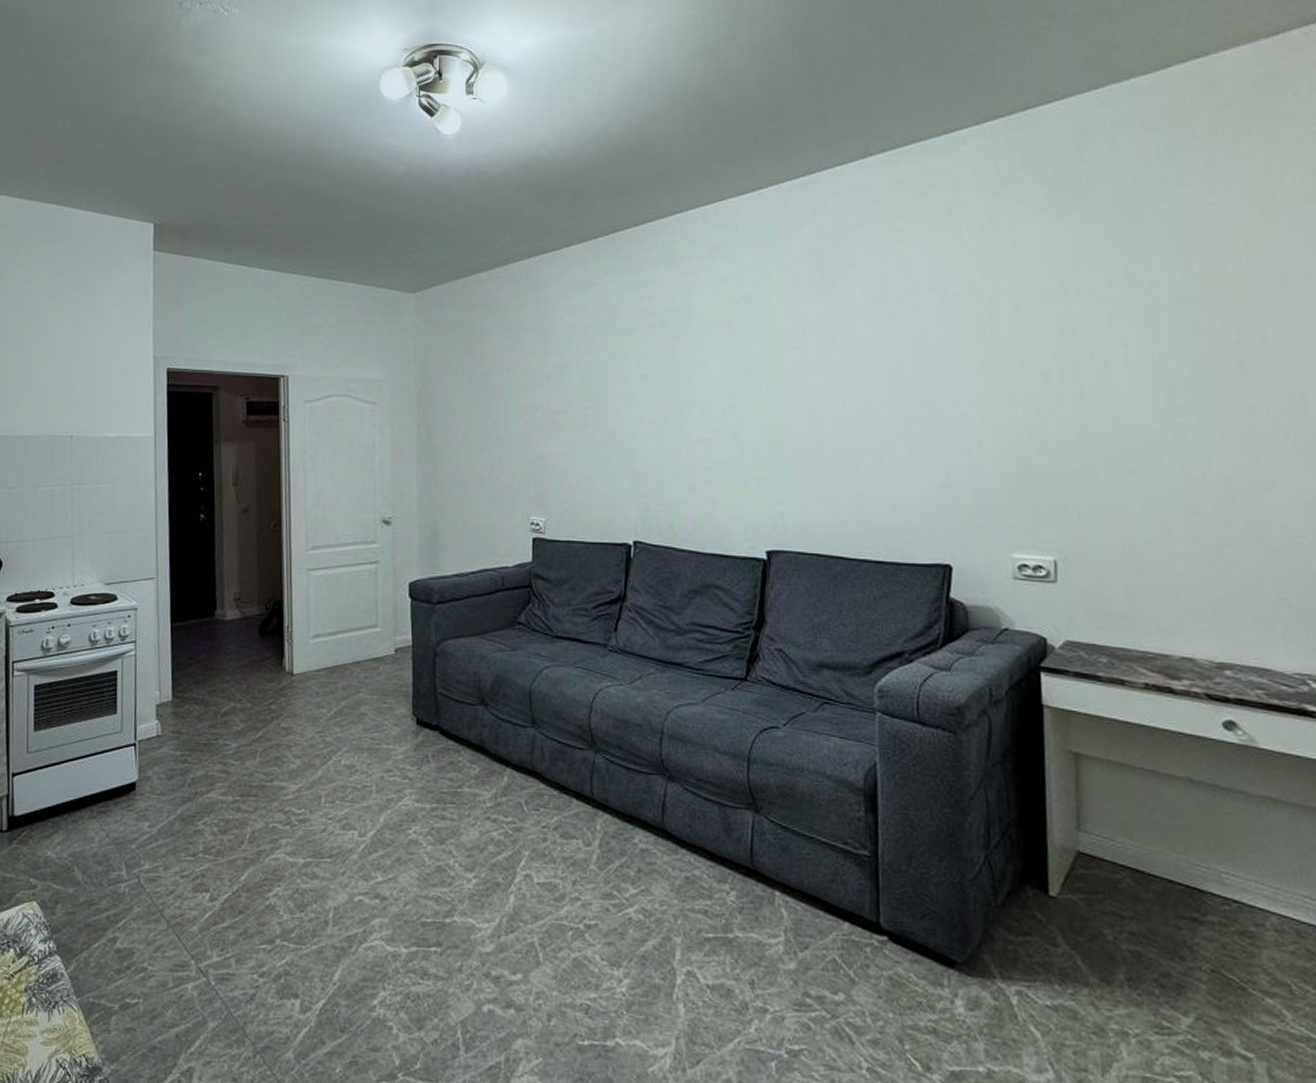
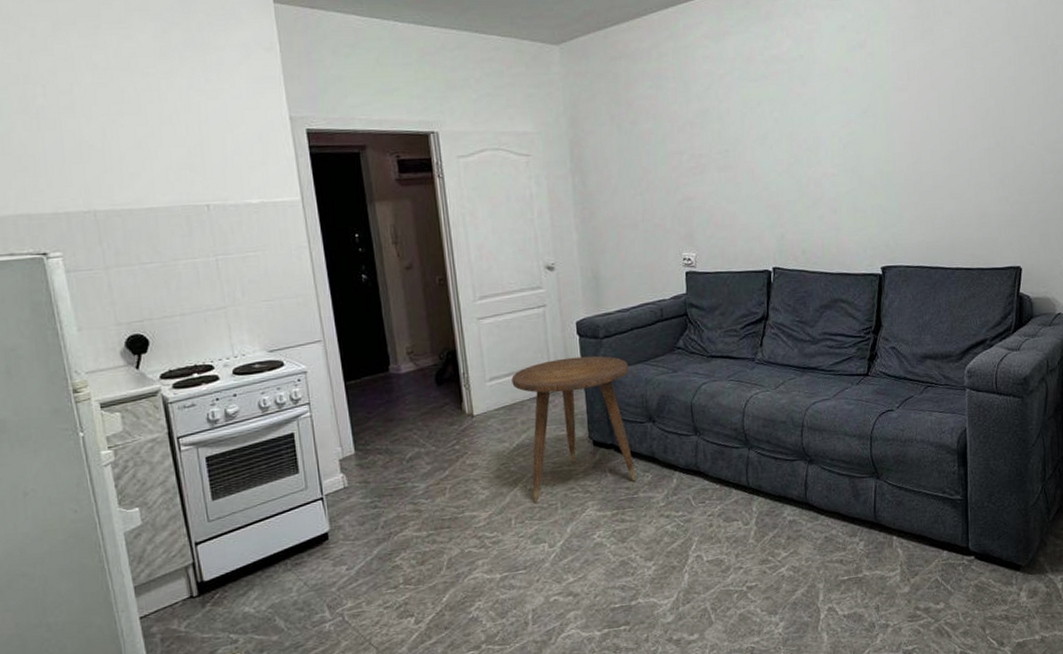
side table: none [336,621,462,781] -> present [511,356,637,502]

